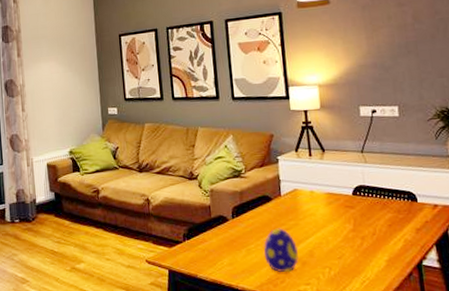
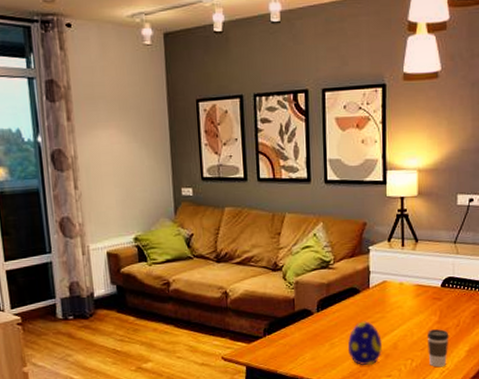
coffee cup: none [342,237,367,277] -> present [426,329,449,368]

